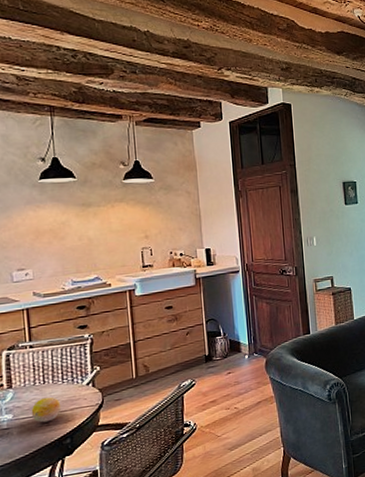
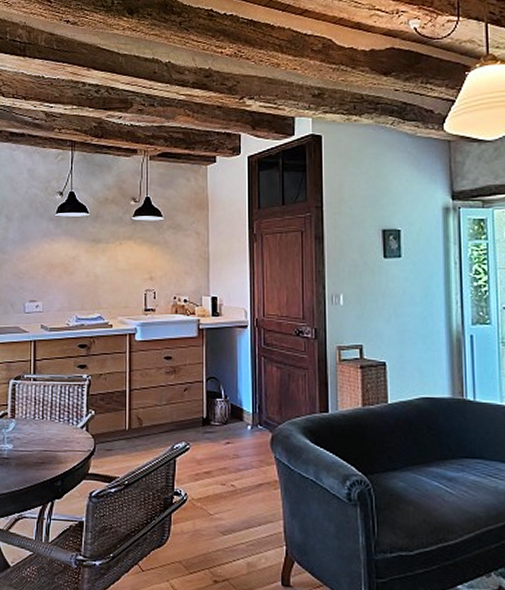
fruit: present [31,396,61,423] -> none [29,433,56,460]

